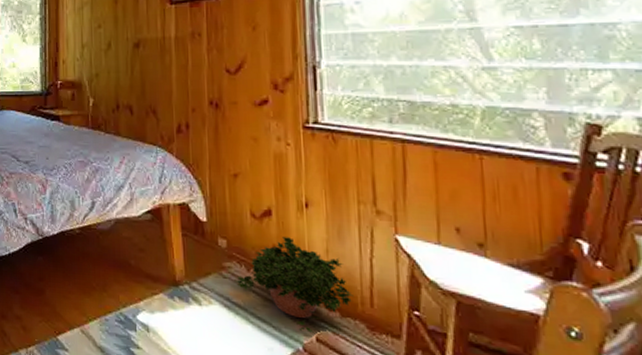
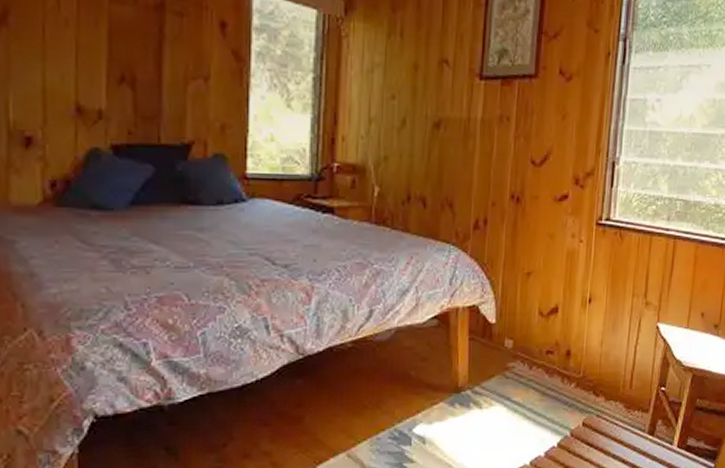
potted plant: present [236,237,353,333] -> none [518,333,617,419]

